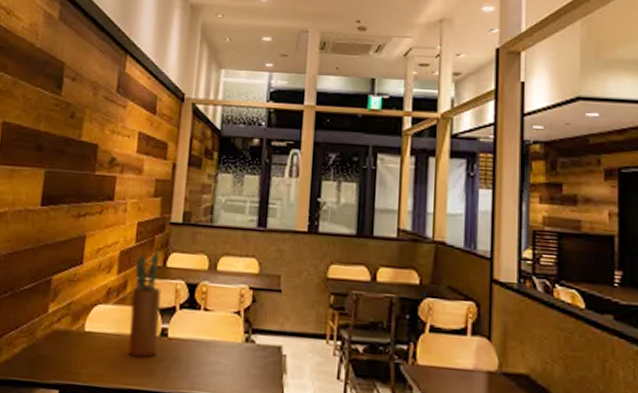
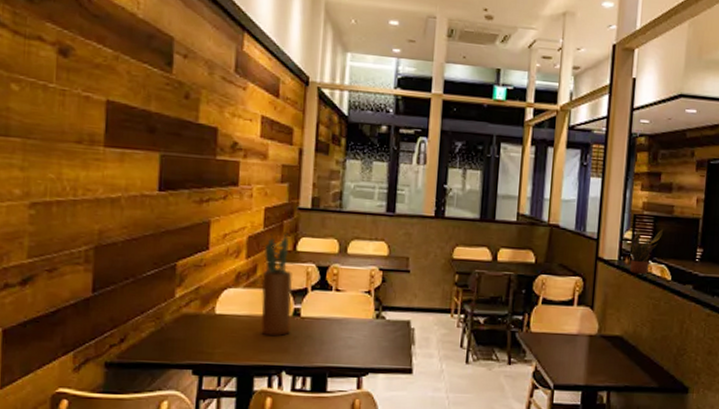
potted plant: none [532,246,571,301] -> present [629,228,664,275]

